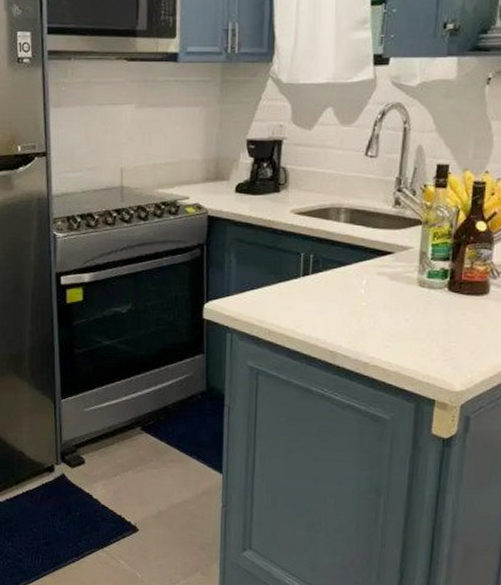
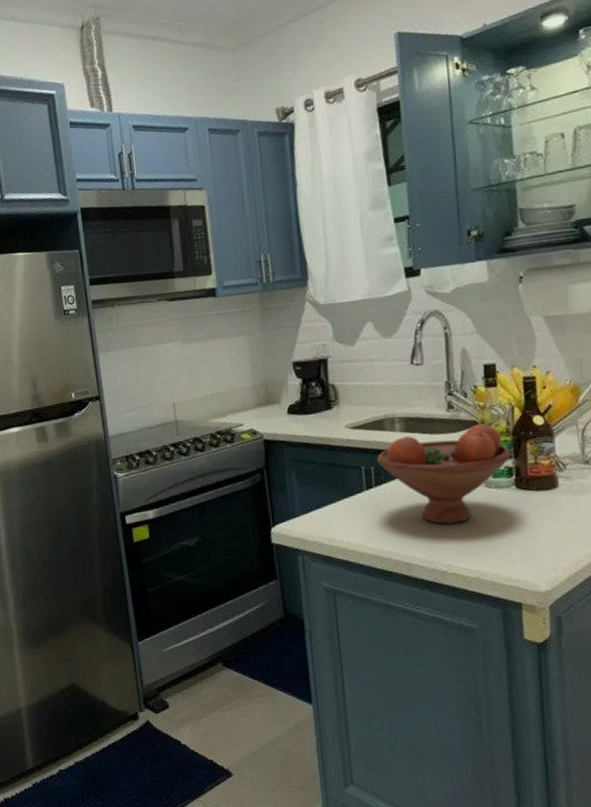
fruit bowl: none [317,223,450,318] -> present [376,423,512,524]

